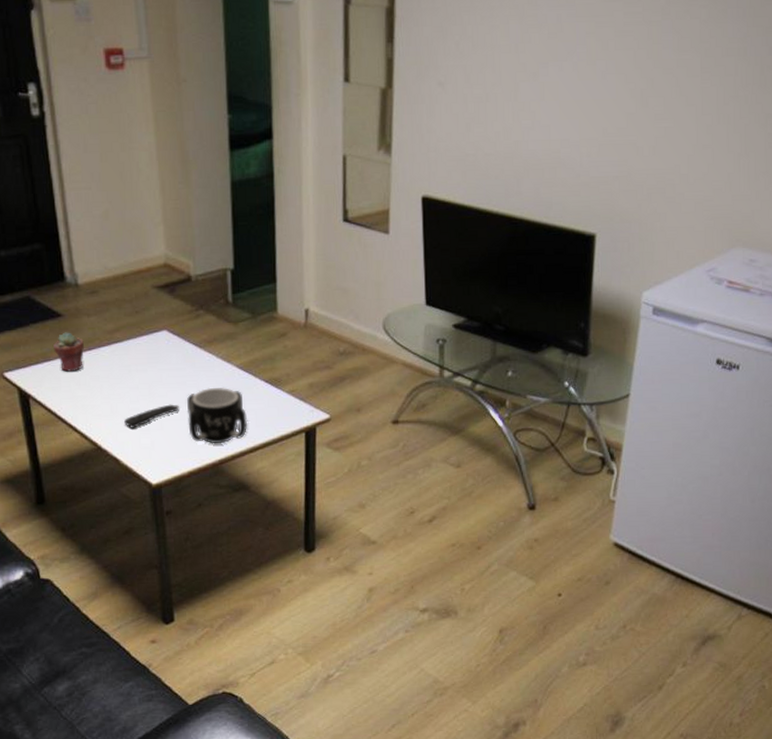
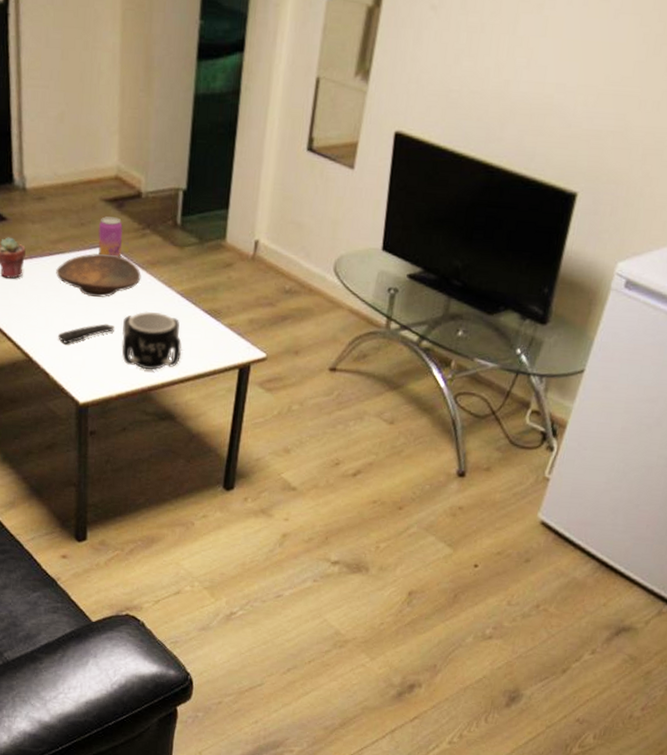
decorative bowl: none [116,337,200,380] -> present [56,253,141,297]
beverage can: none [153,302,179,339] -> present [98,216,123,257]

